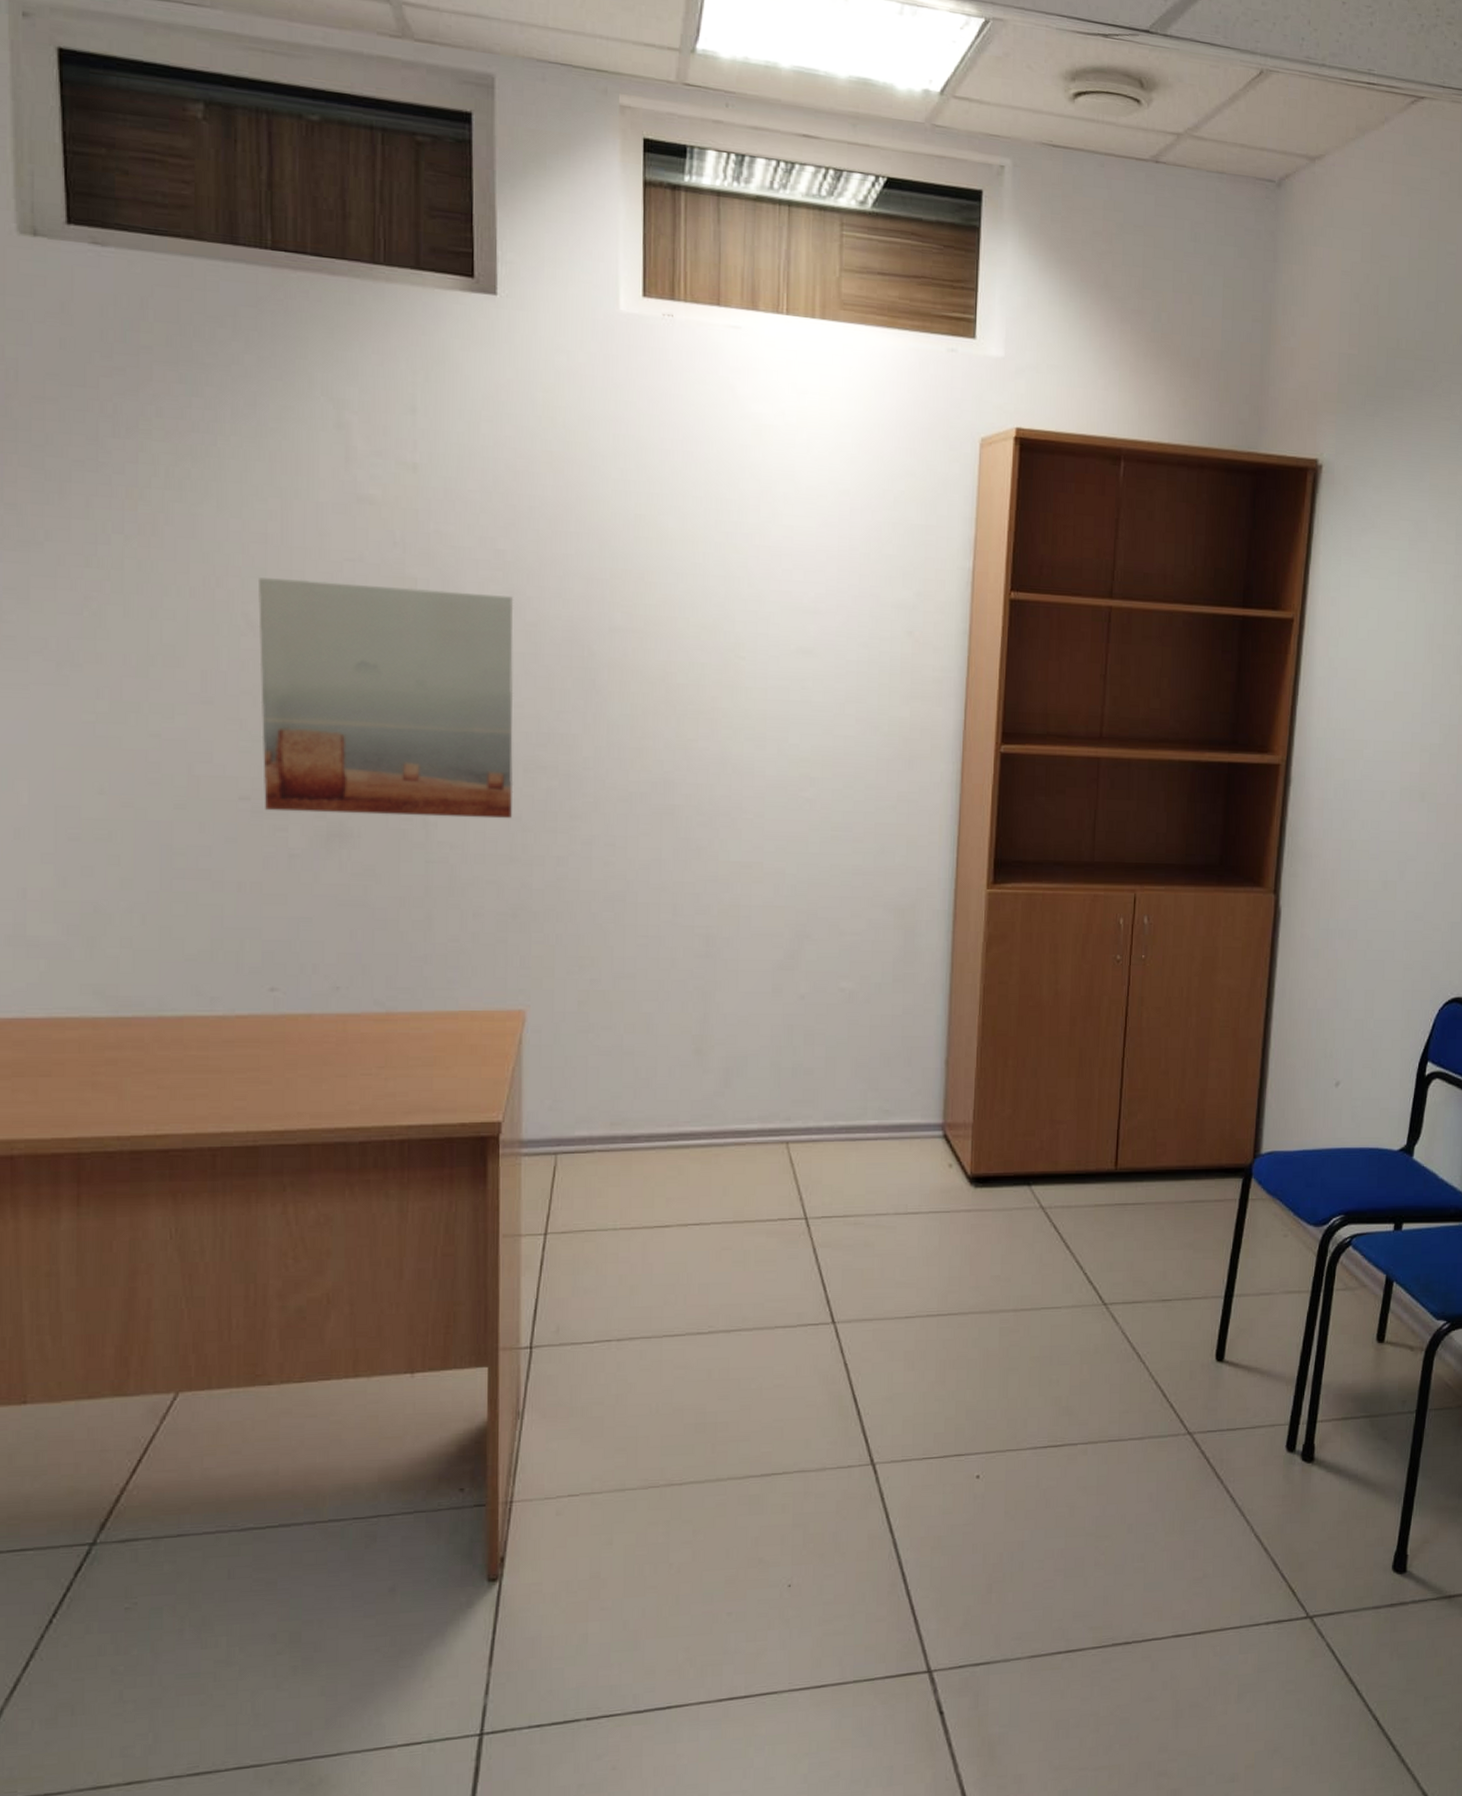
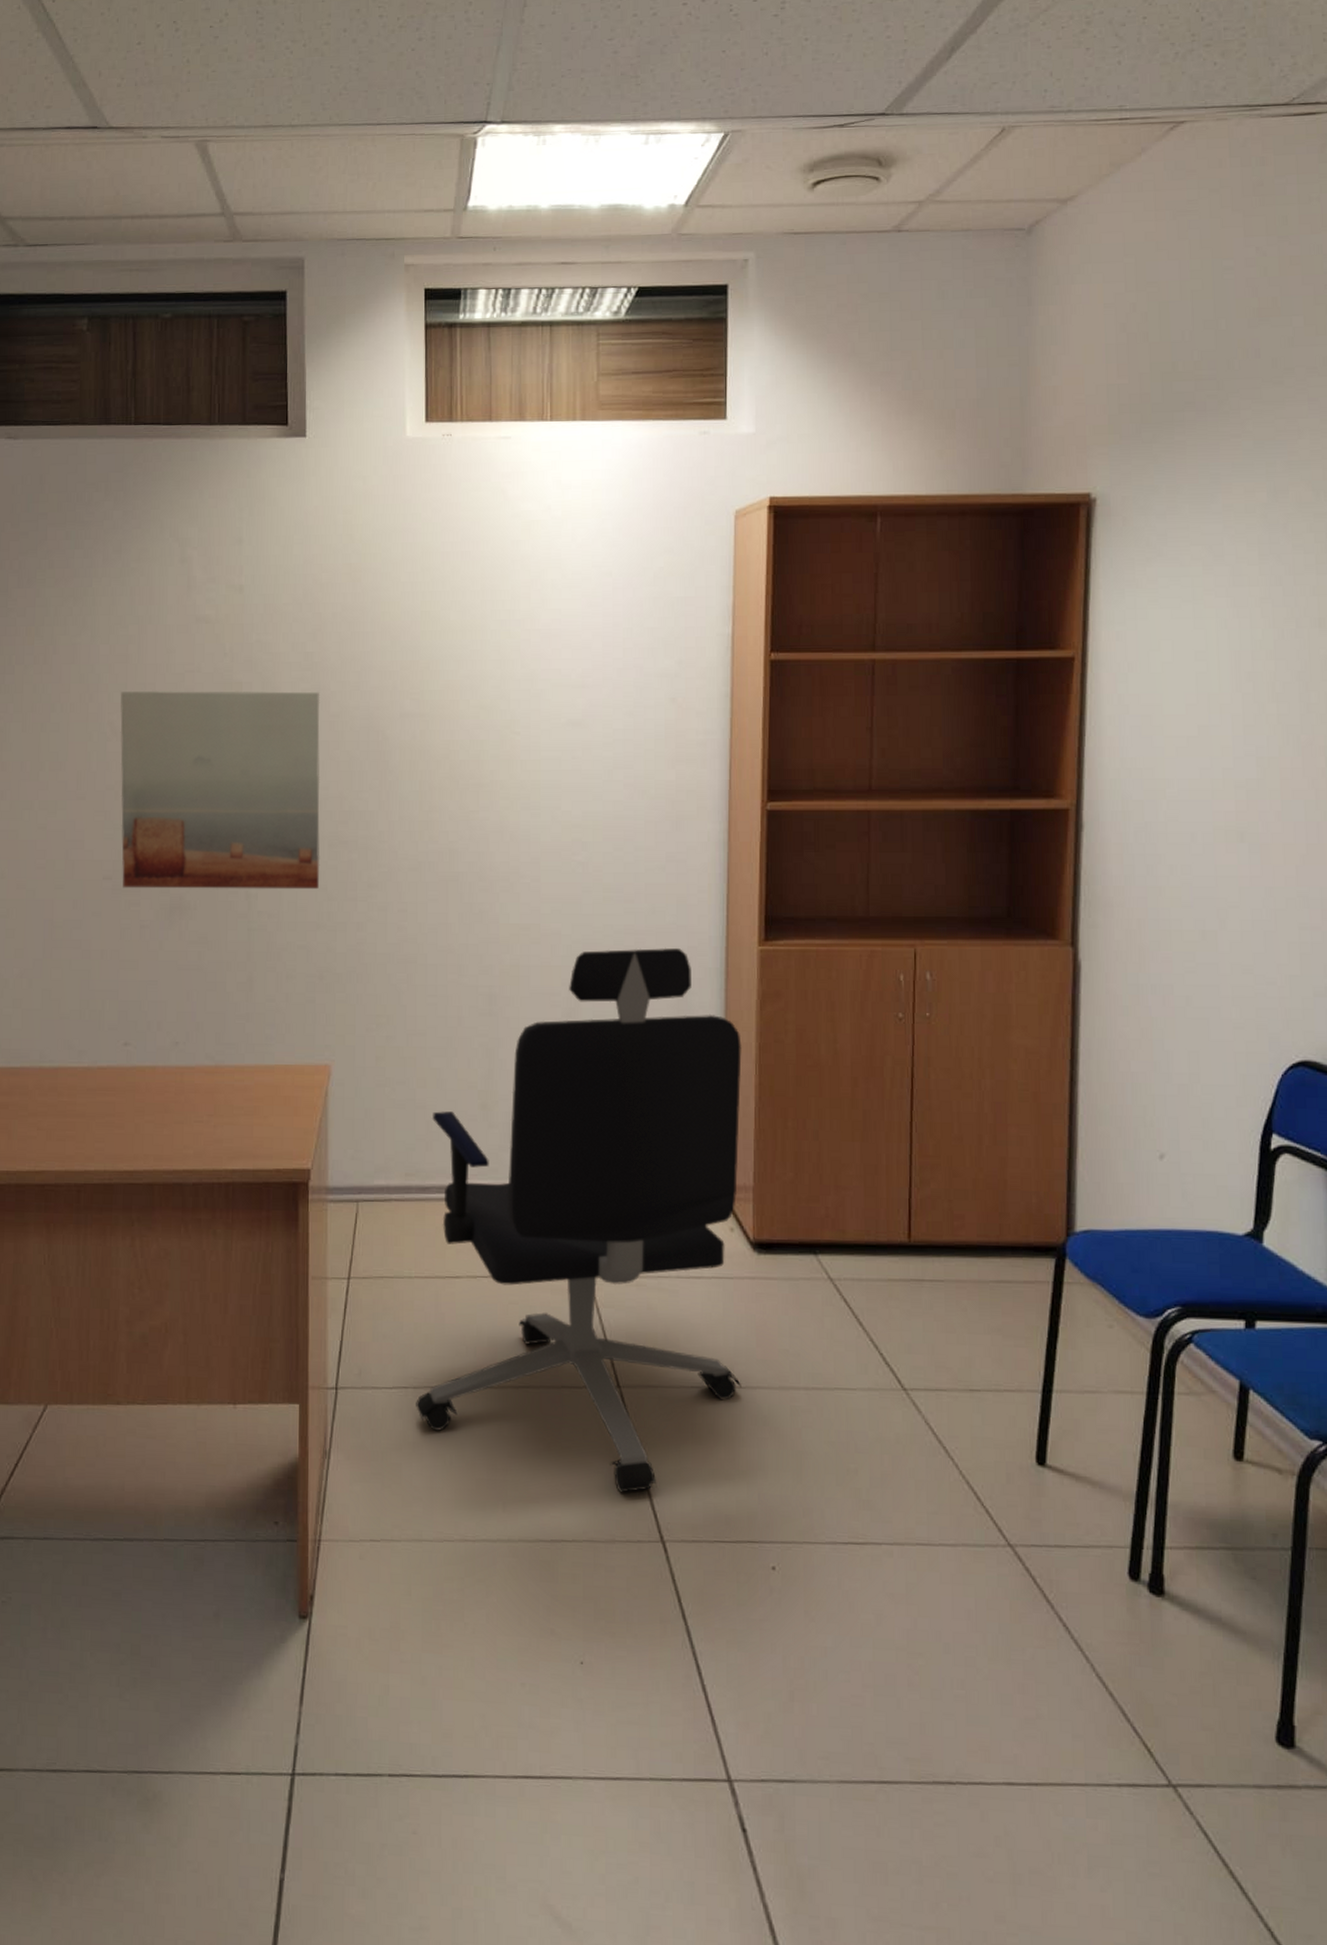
office chair: none [619,888,967,1423] -> present [416,947,742,1493]

